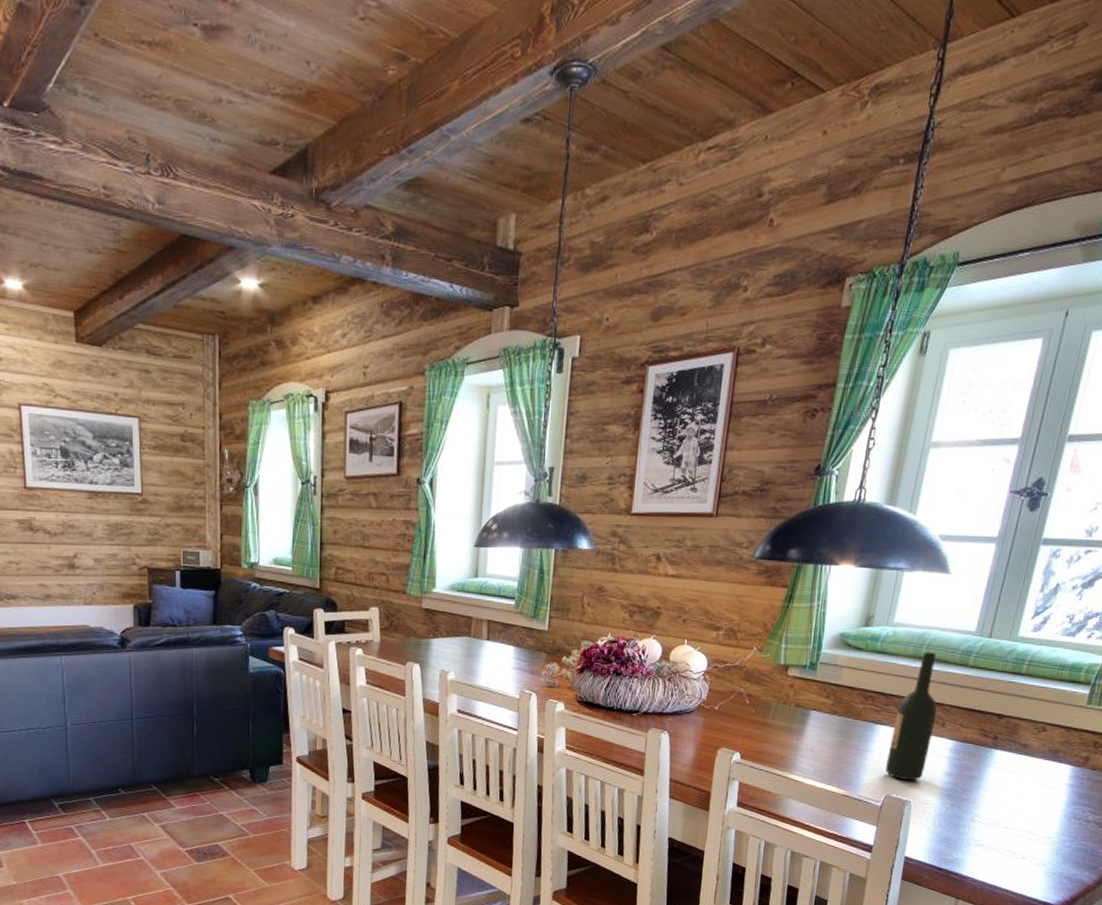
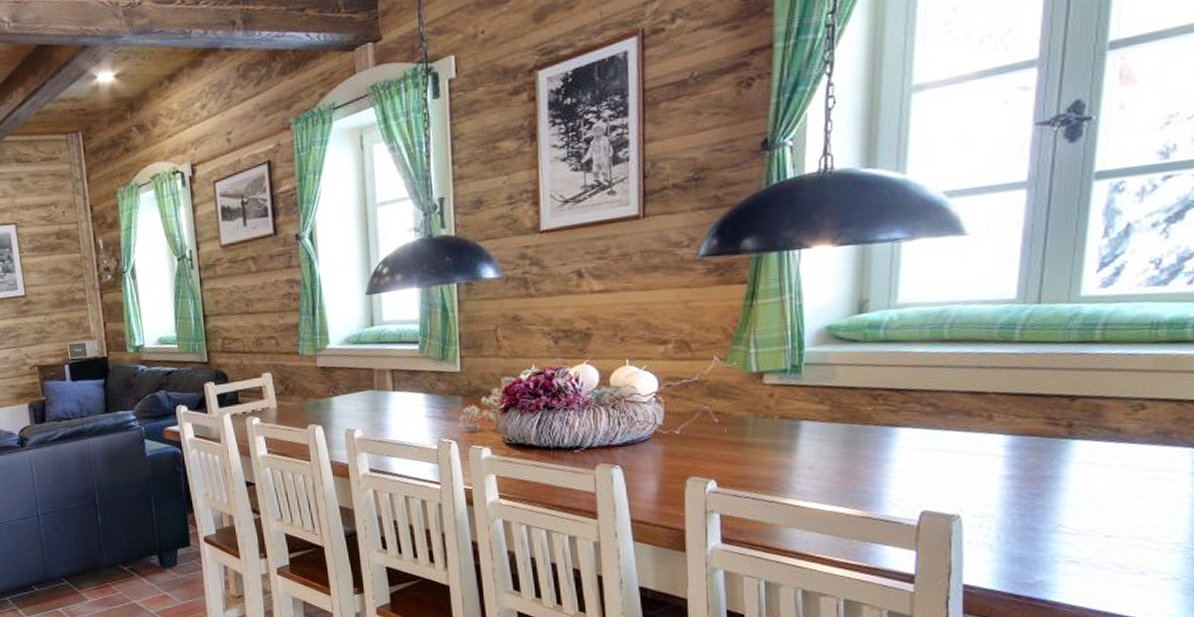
wine bottle: present [885,651,937,781] -> none [917,331,977,491]

